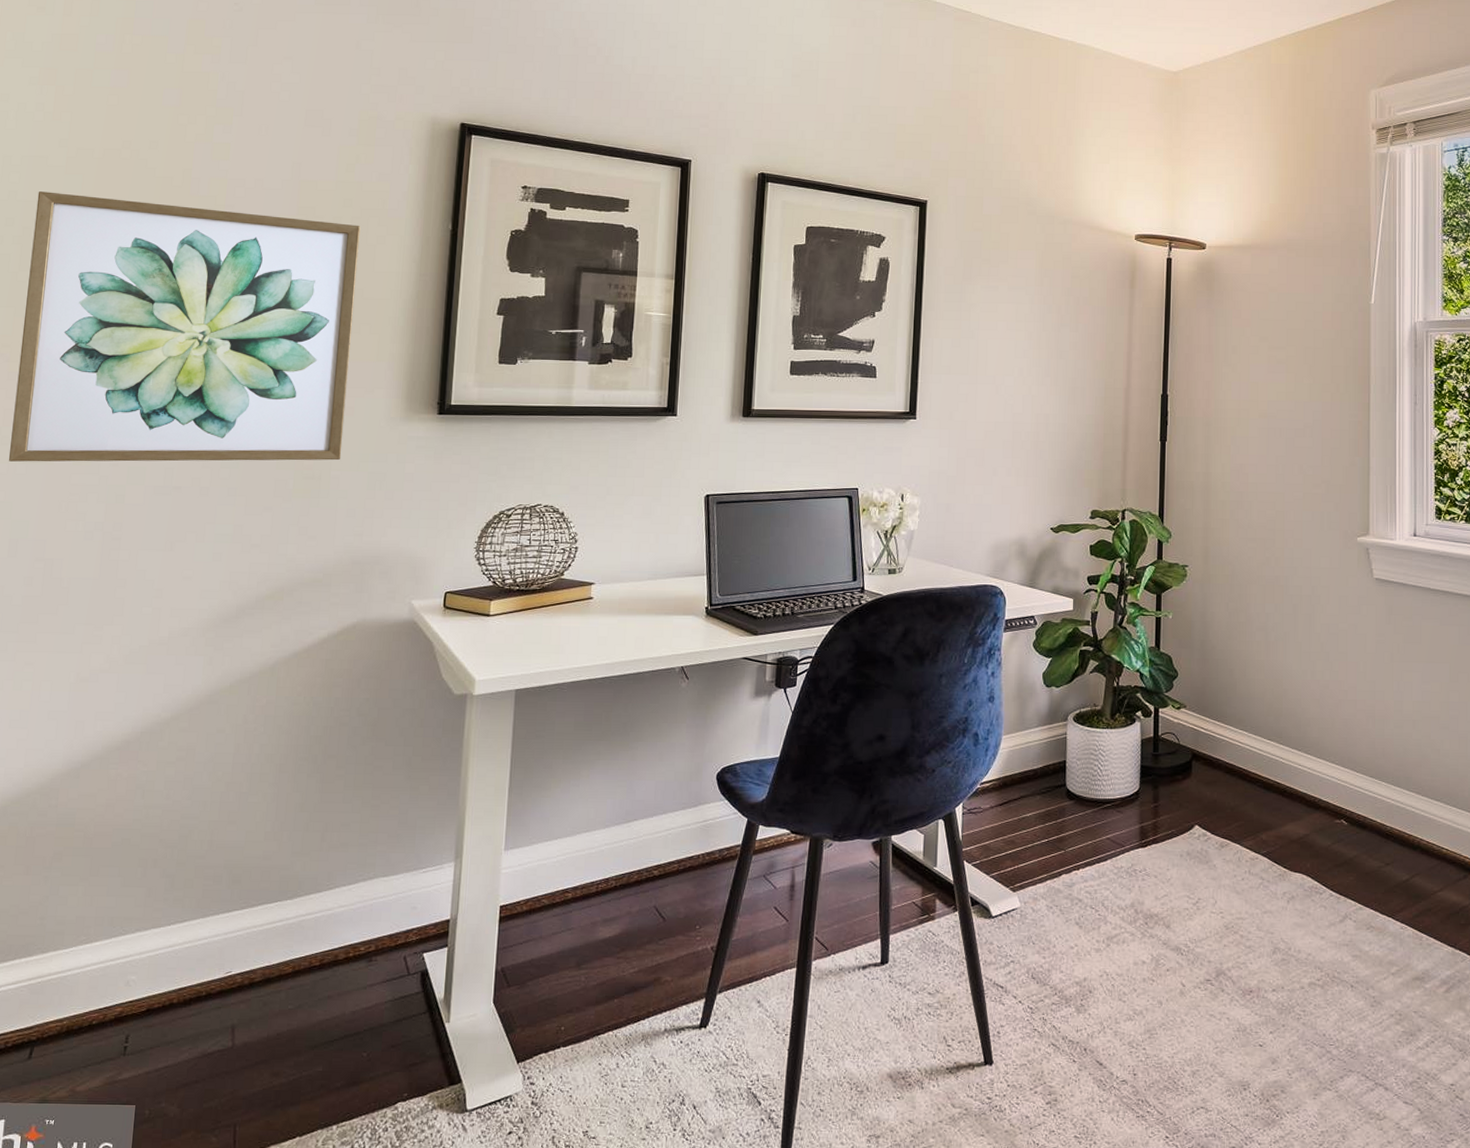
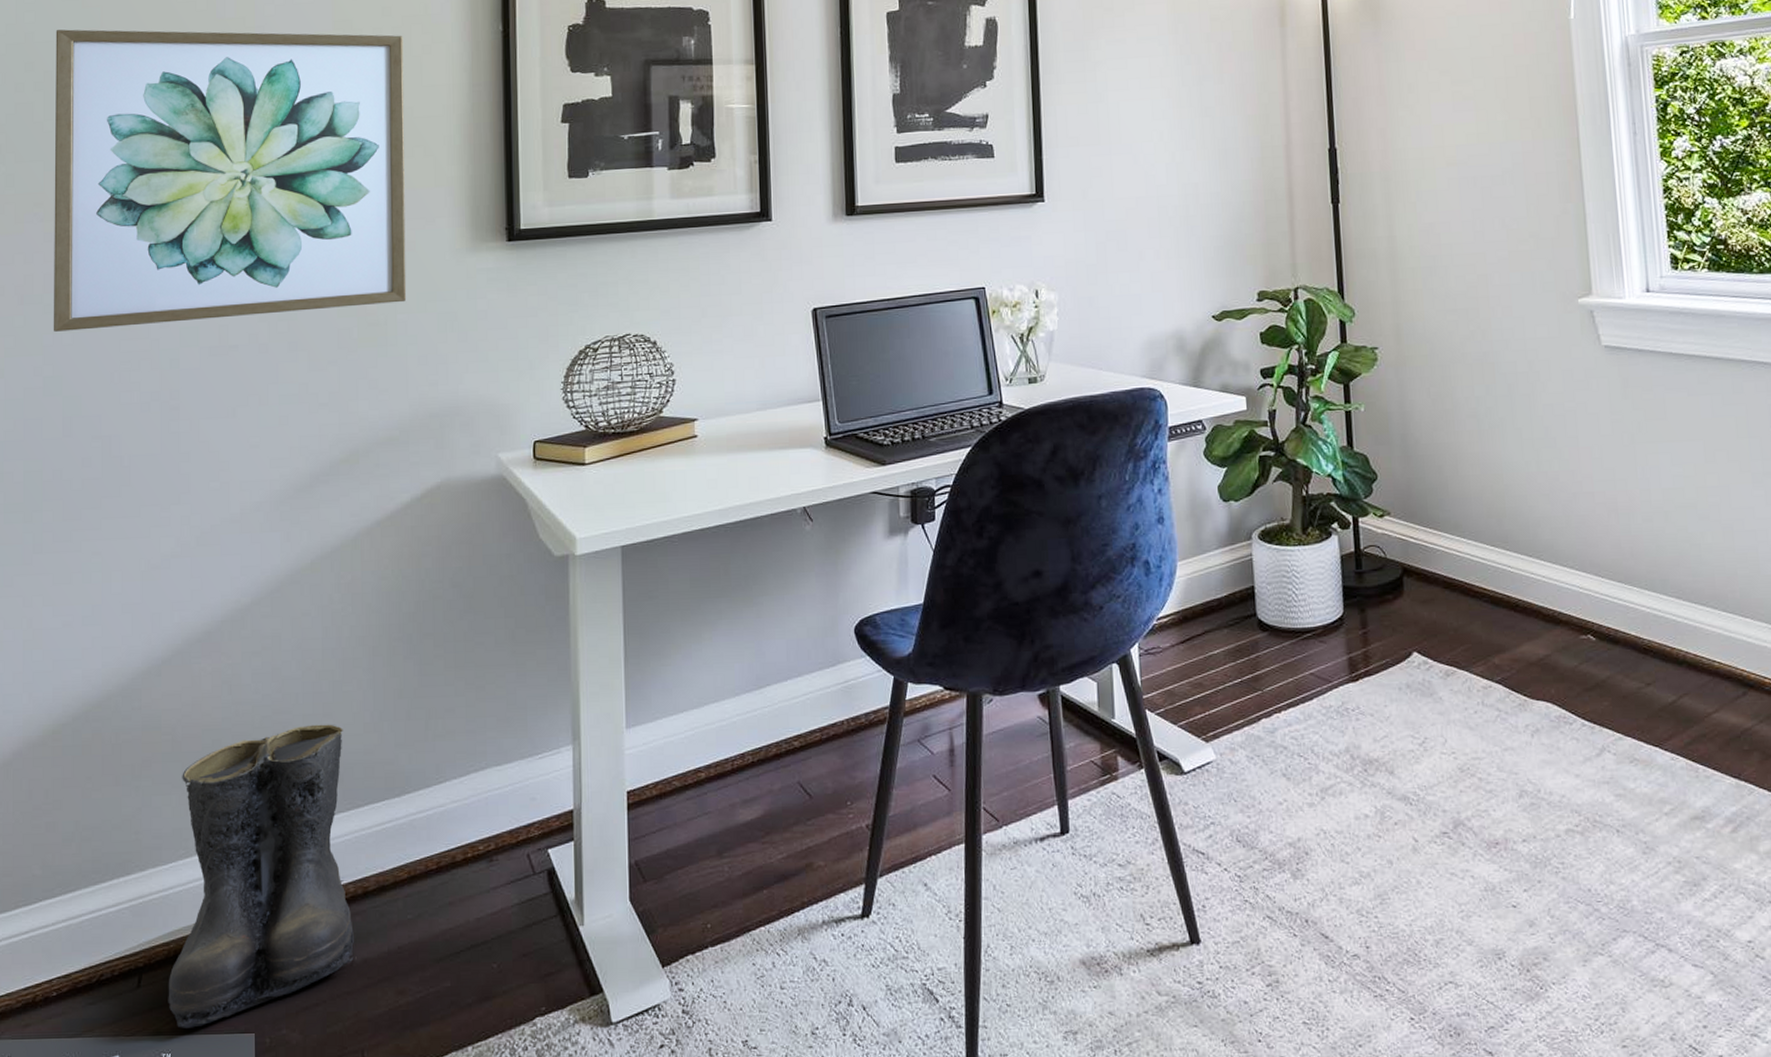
boots: none [56,830,245,1098] -> present [168,724,355,1028]

